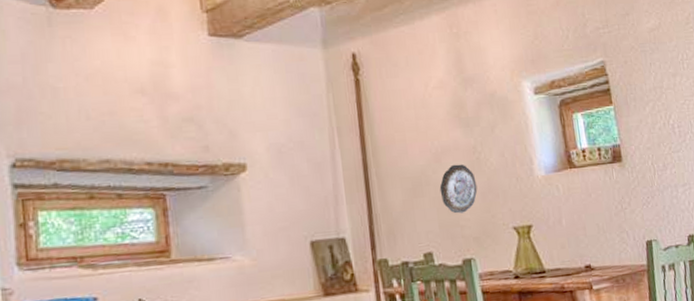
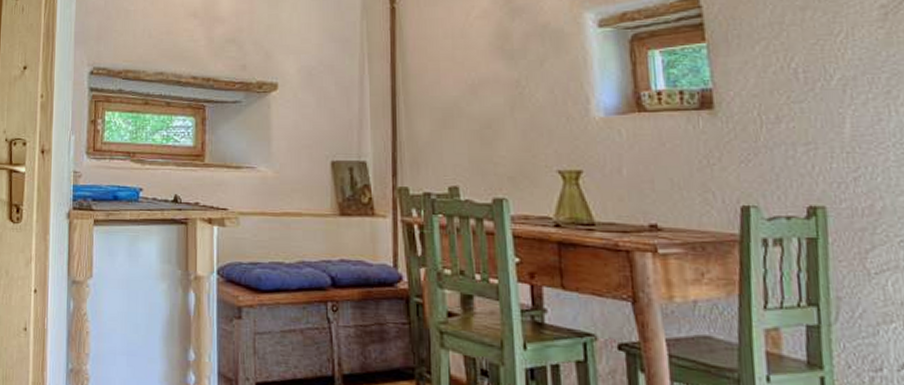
decorative plate: present [439,164,478,214] -> none [473,98,517,150]

